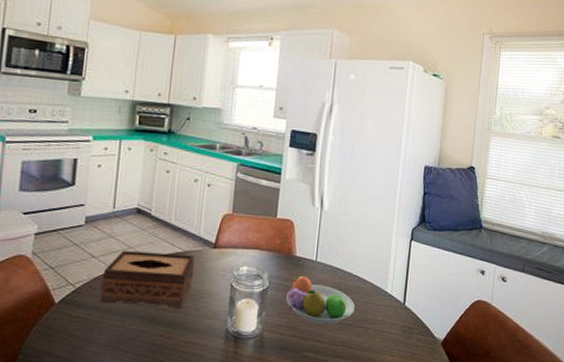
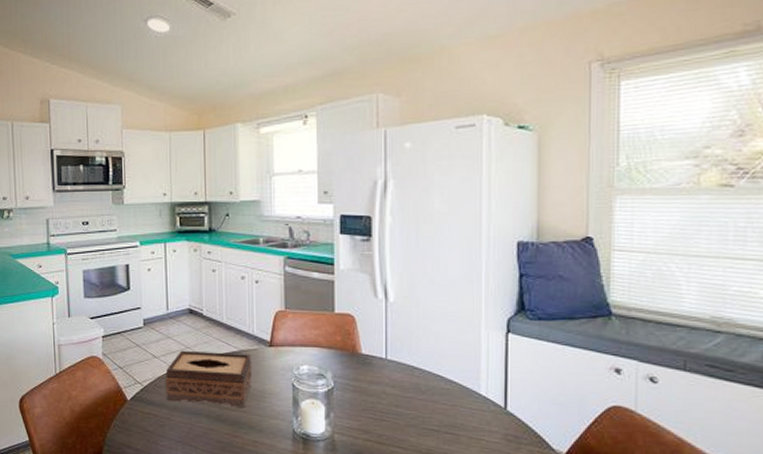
fruit bowl: present [286,275,356,324] -> none [355,374,441,429]

